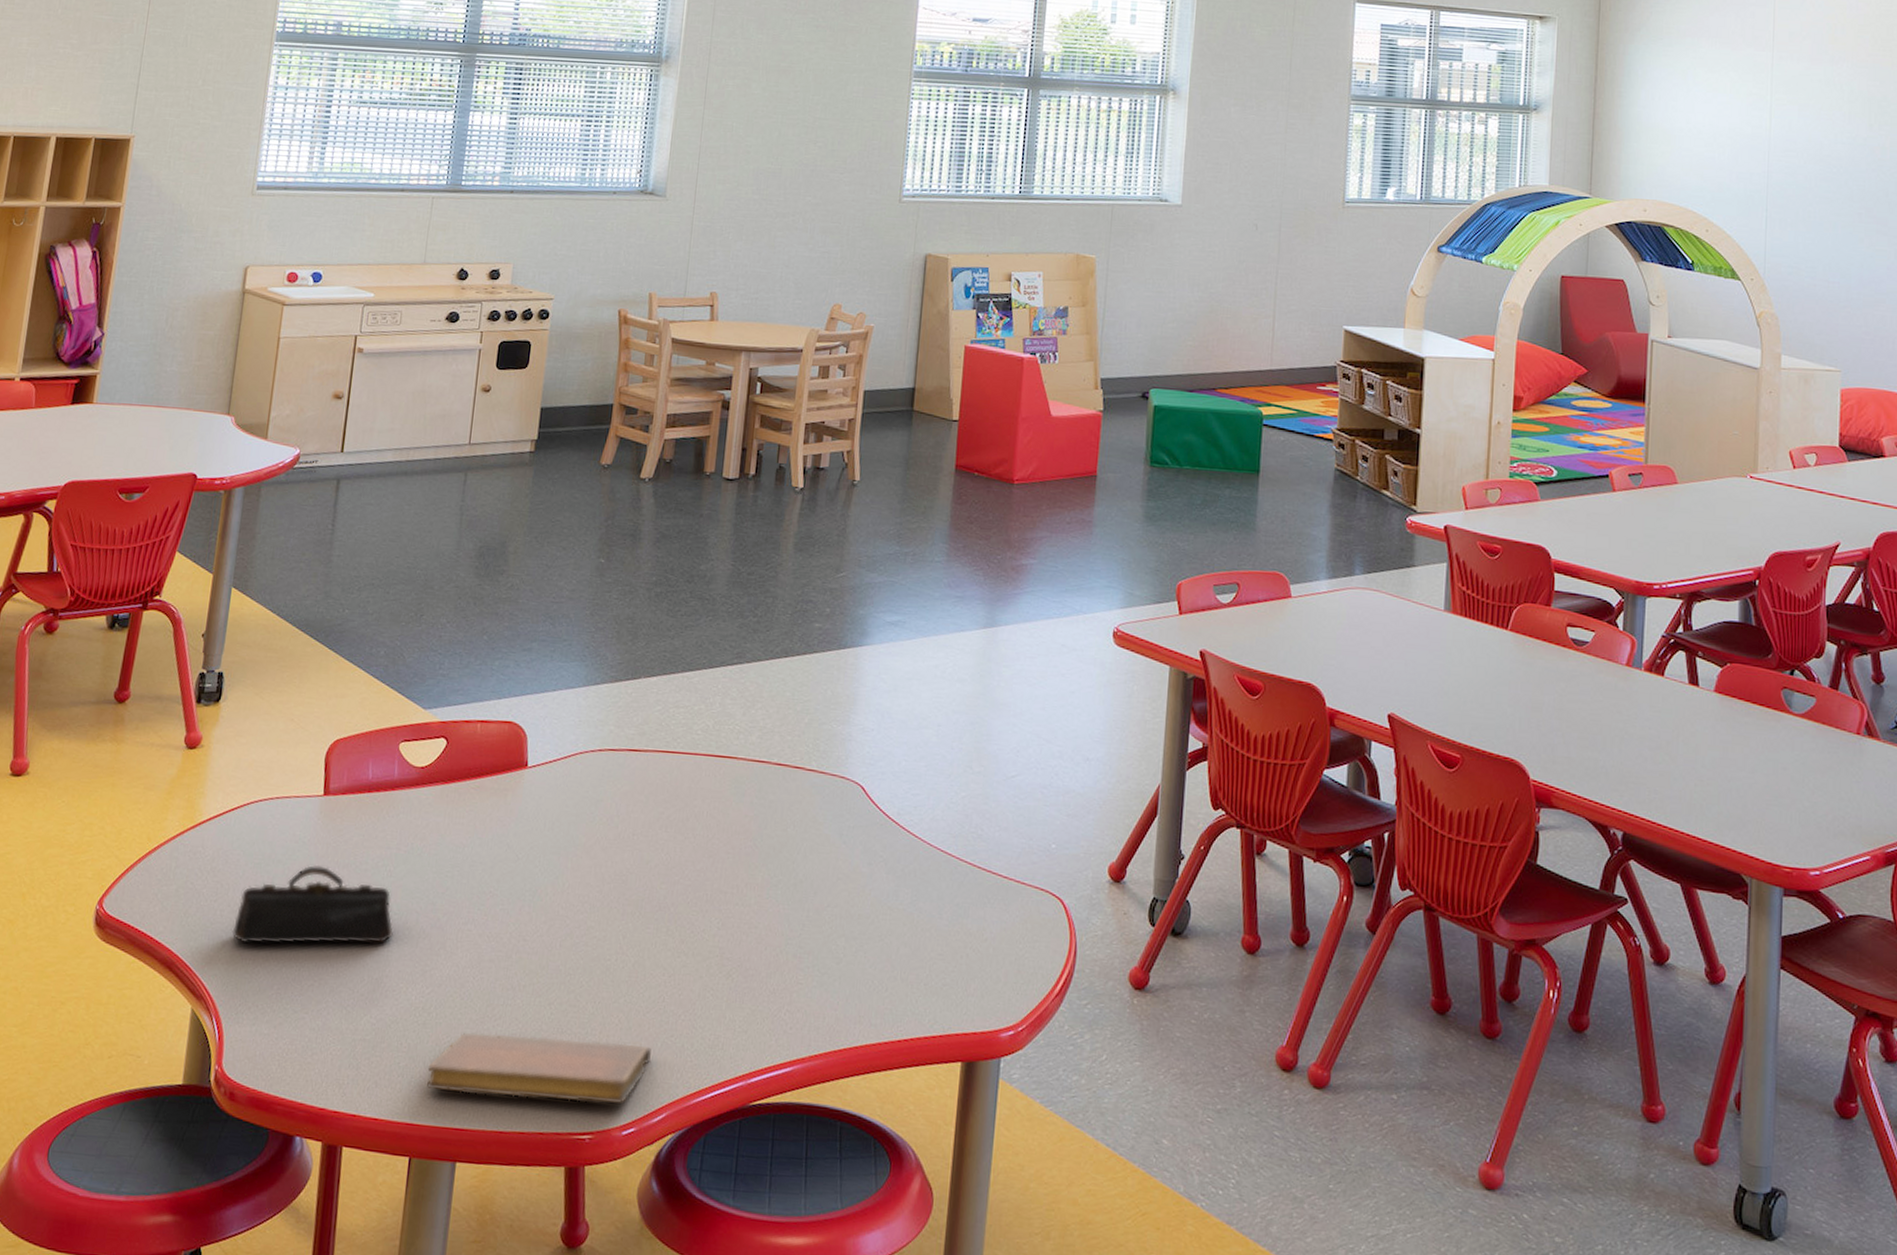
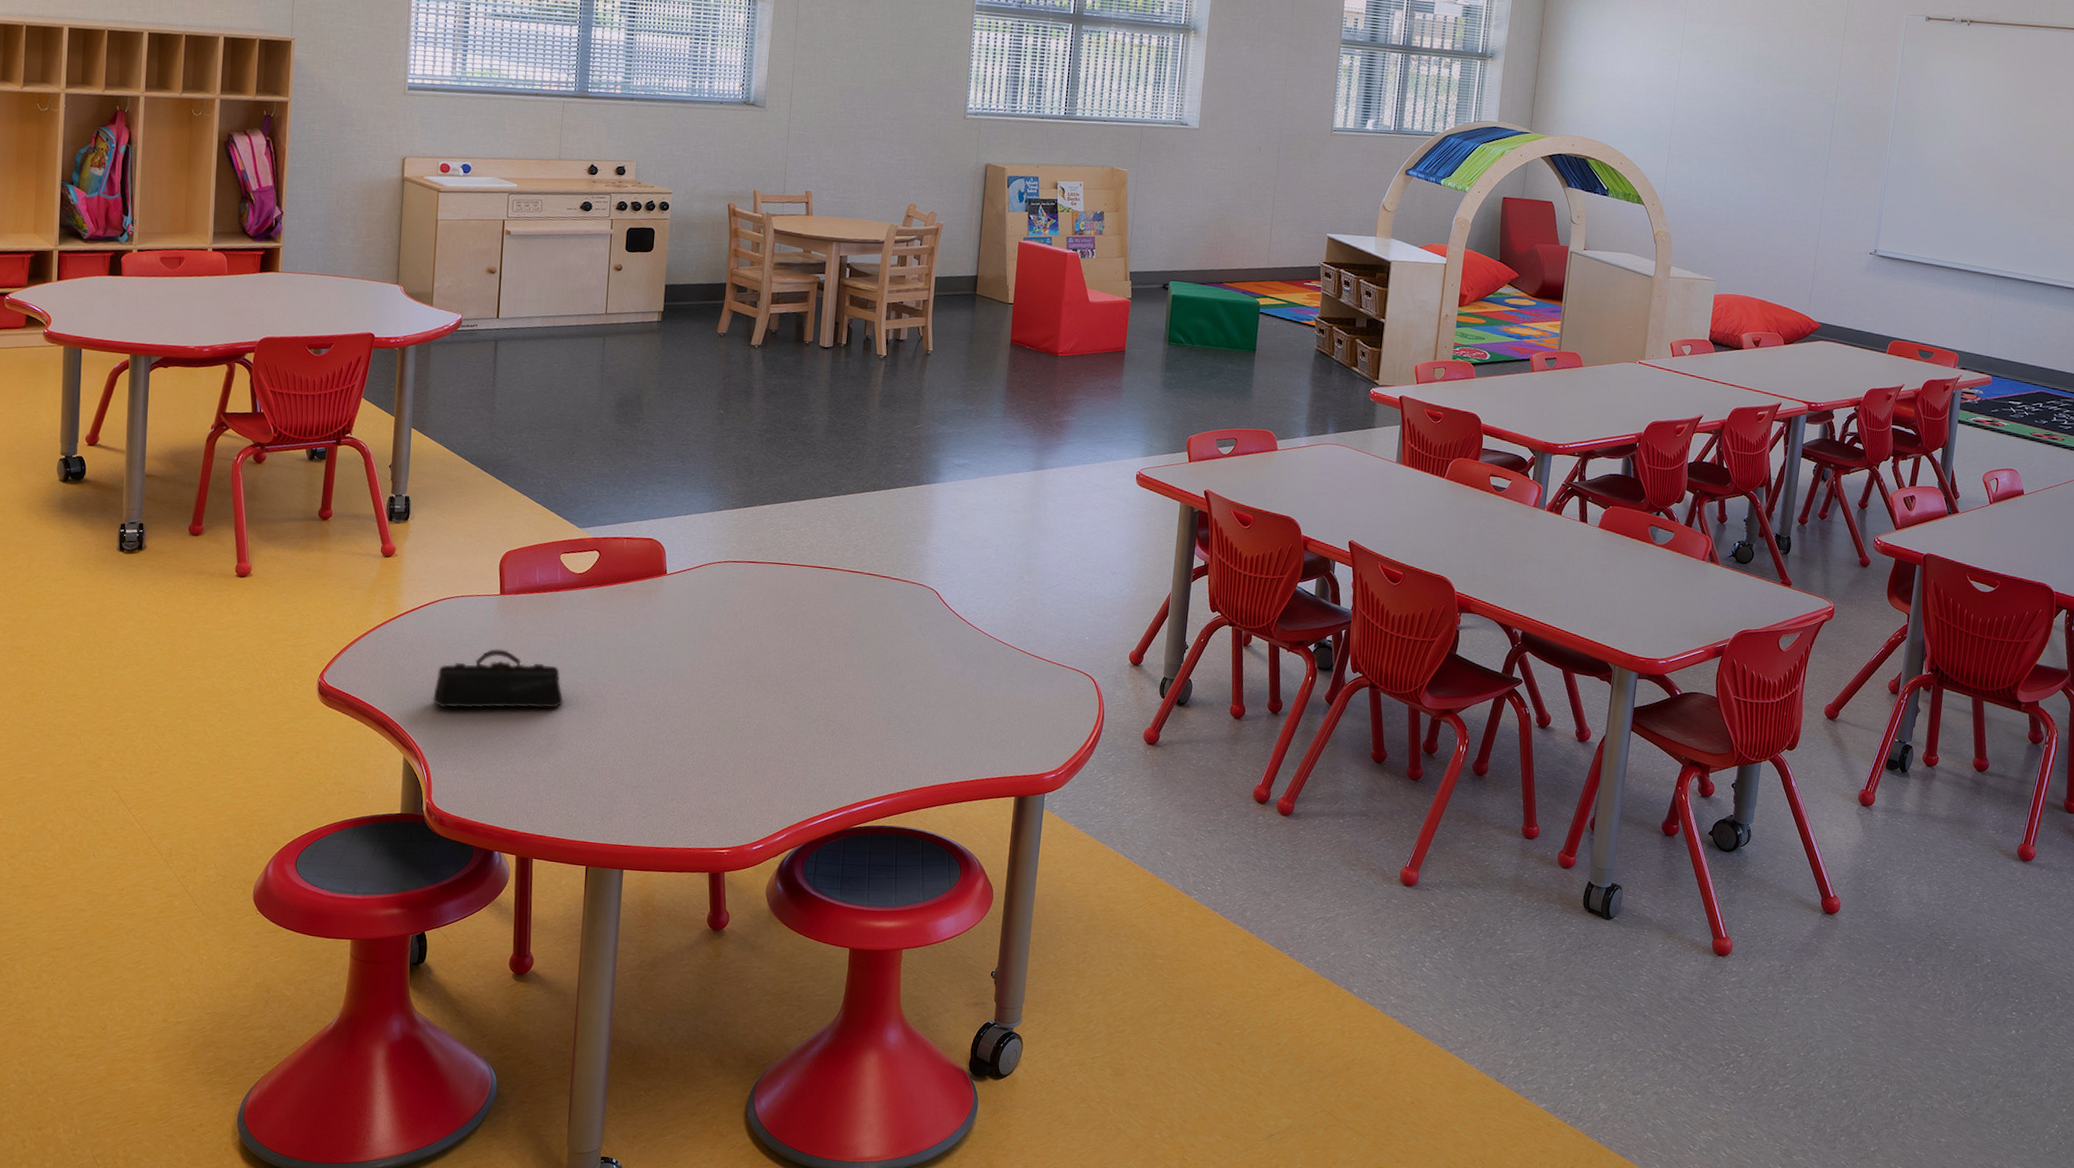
notebook: present [427,1032,652,1103] -> none [597,774,774,827]

